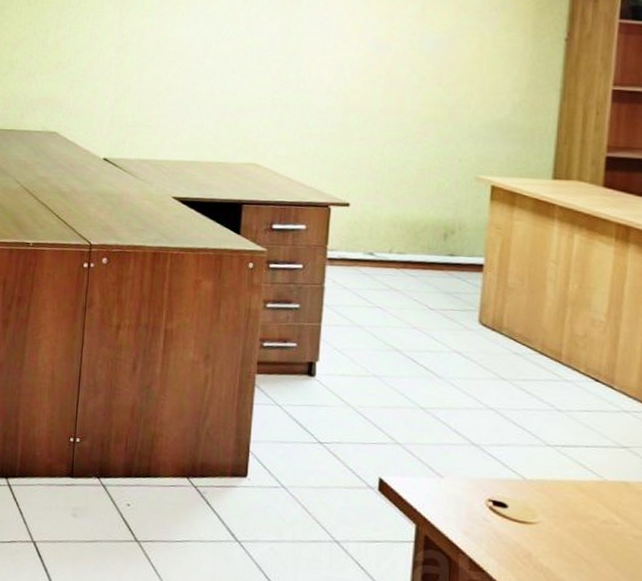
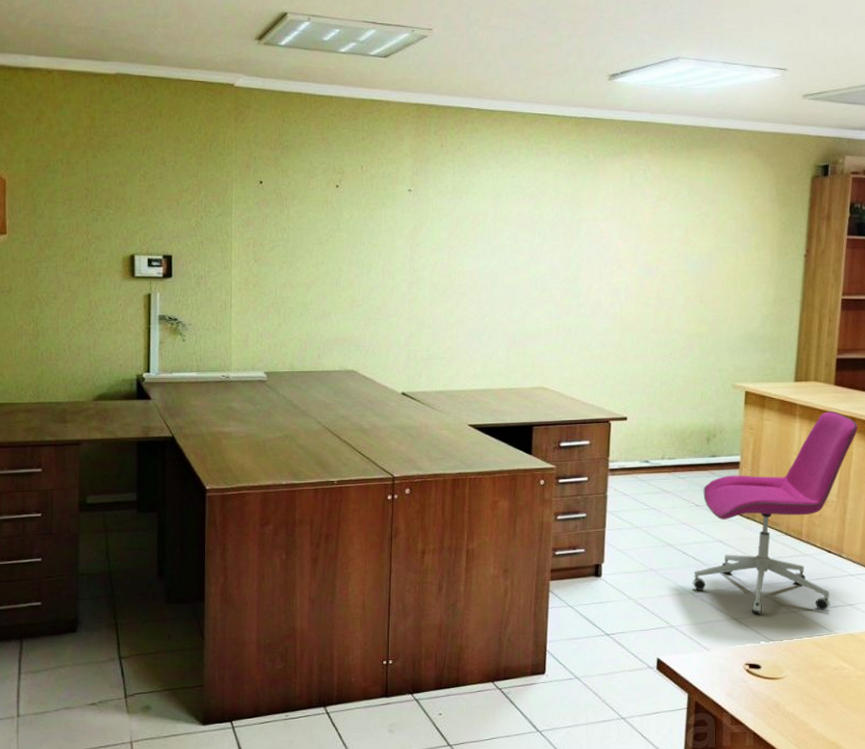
office chair: none [423,215,633,449] -> present [692,410,858,614]

